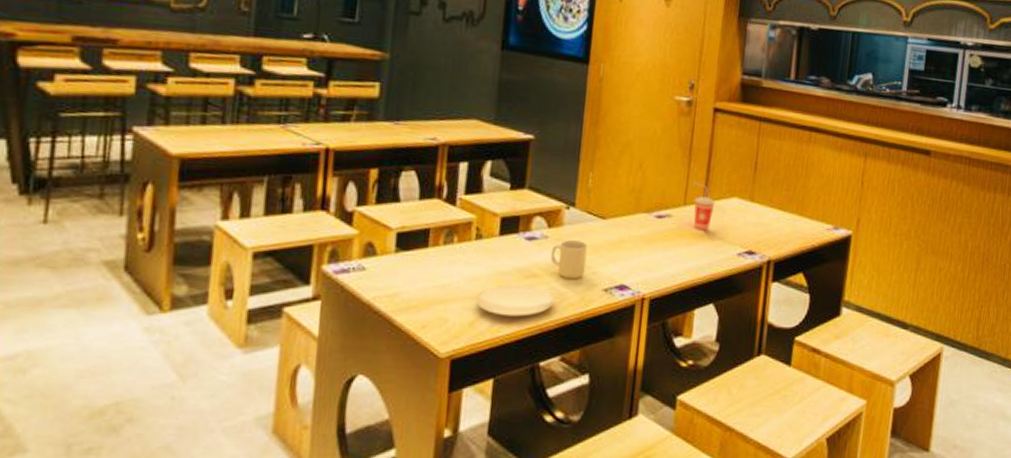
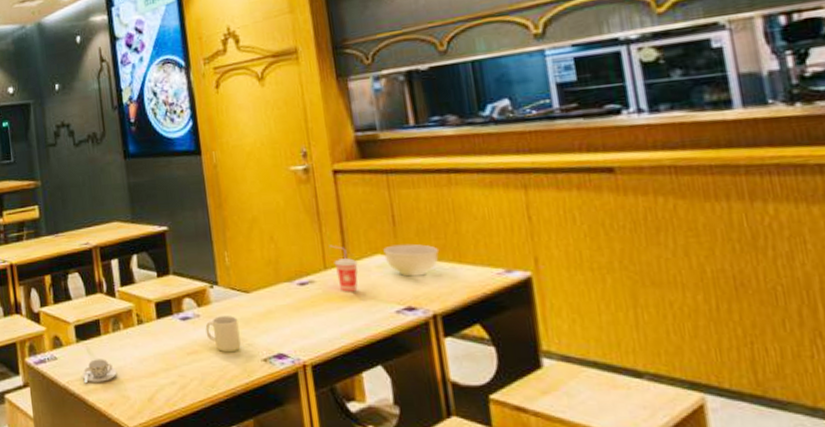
teacup: none [394,274,439,301] -> present [83,359,117,384]
plate: present [475,284,554,317] -> none [149,361,219,391]
soup bowl: none [740,190,786,223] -> present [383,244,439,277]

